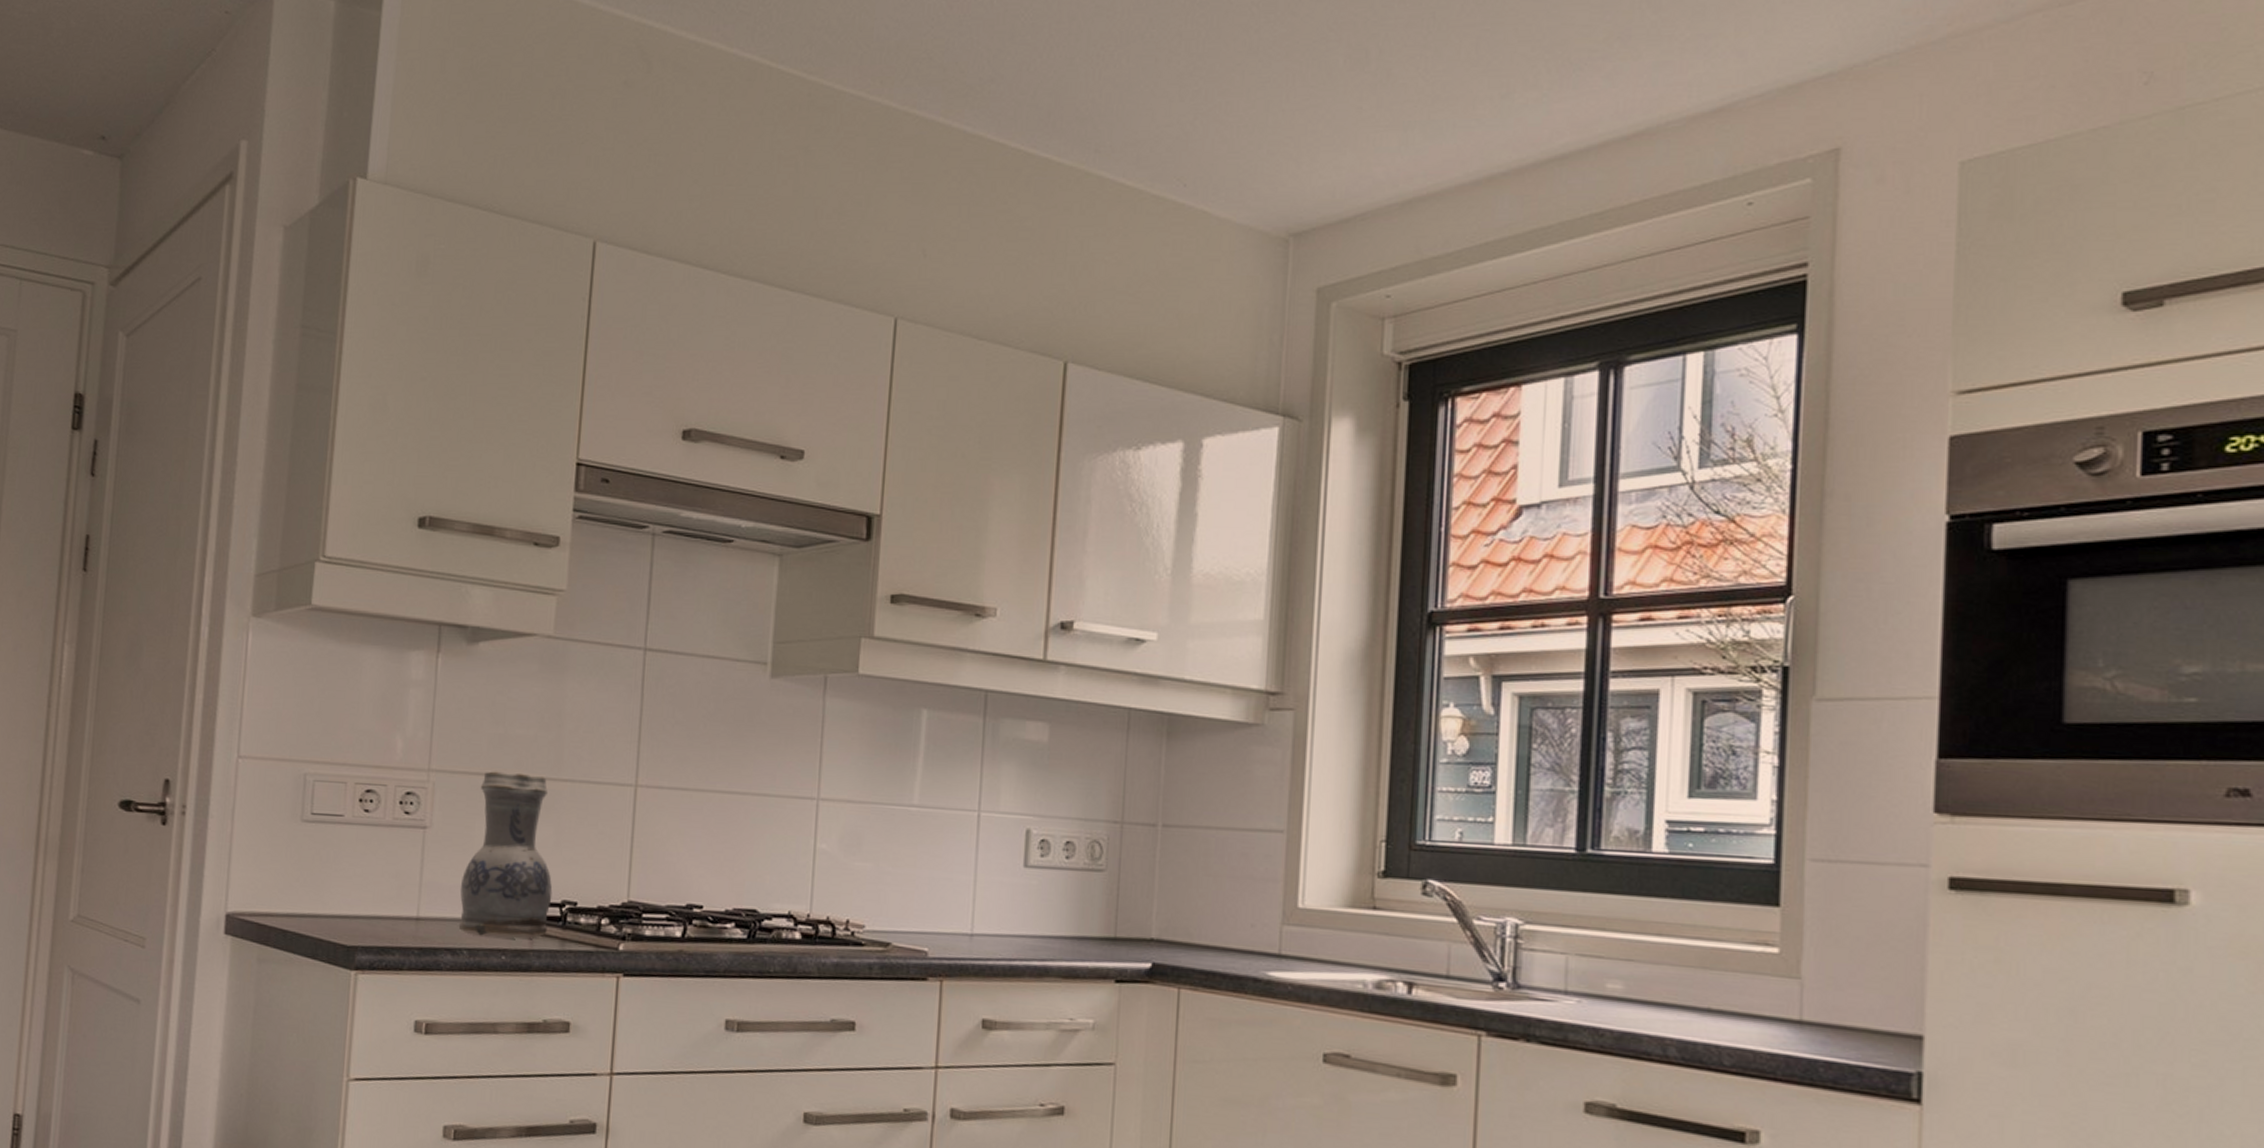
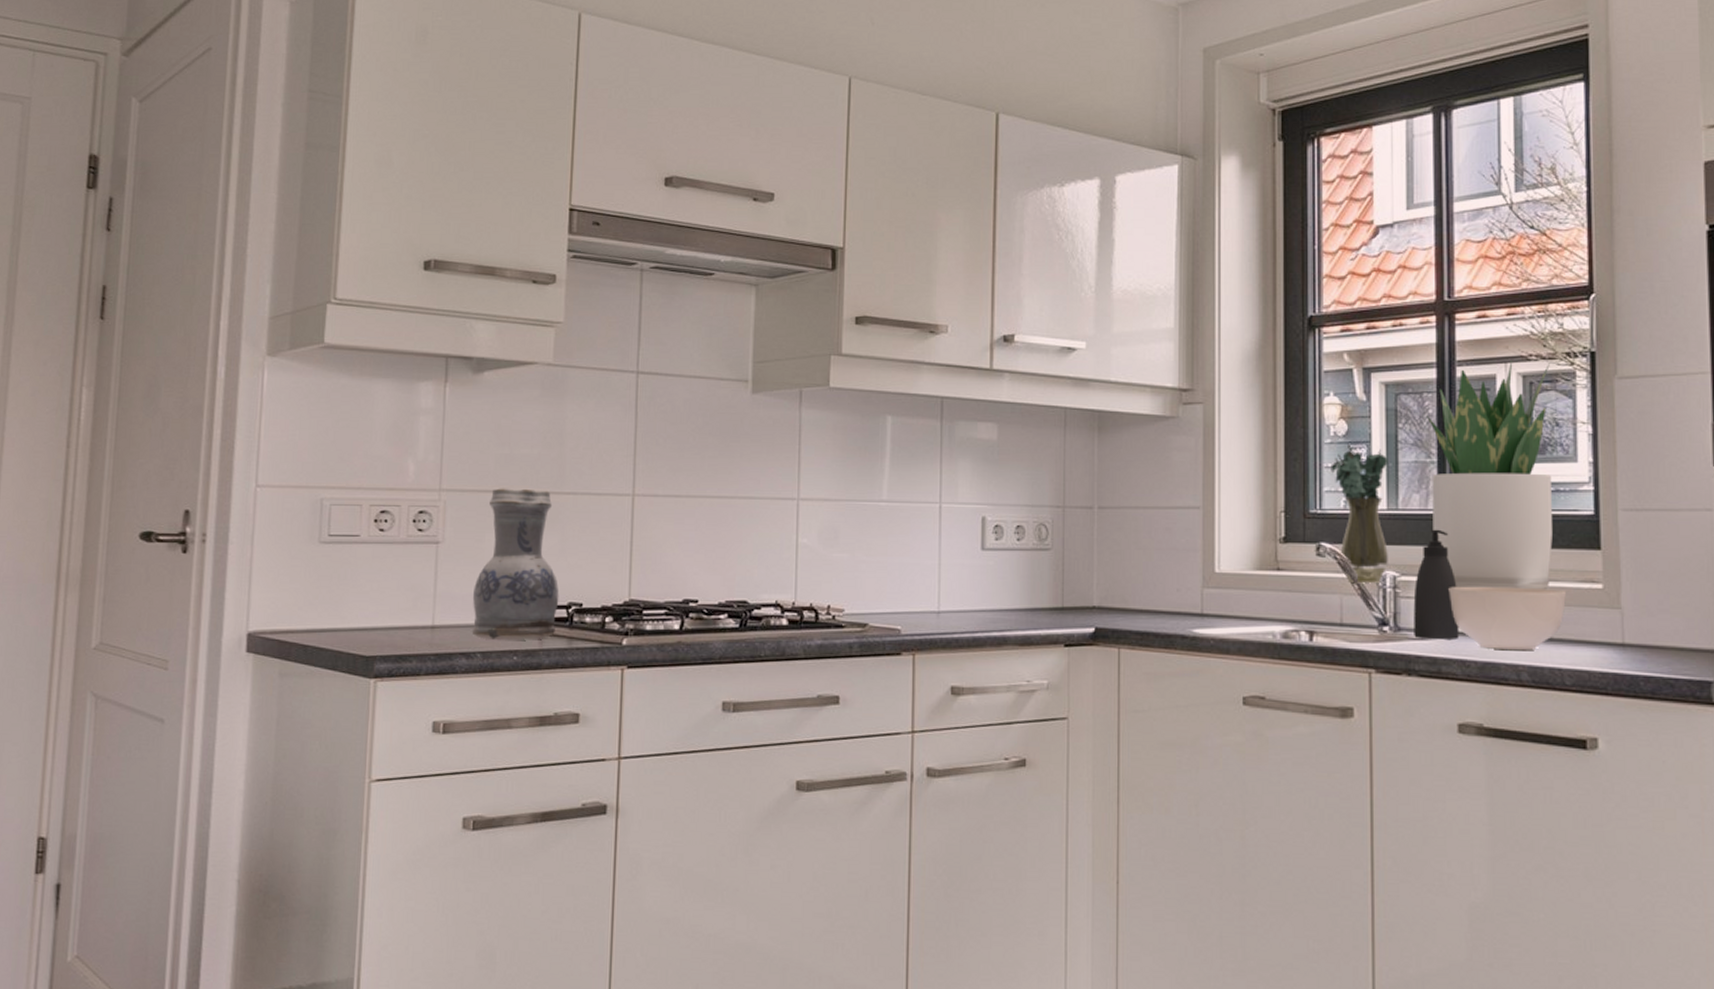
vase: none [1445,765,1517,932] -> present [1331,444,1388,584]
soap dispenser: none [1536,871,1594,1004] -> present [1413,529,1460,641]
planter: none [1567,674,1729,951] -> present [1425,361,1553,590]
bowl: none [1583,940,1733,1021] -> present [1448,586,1567,650]

